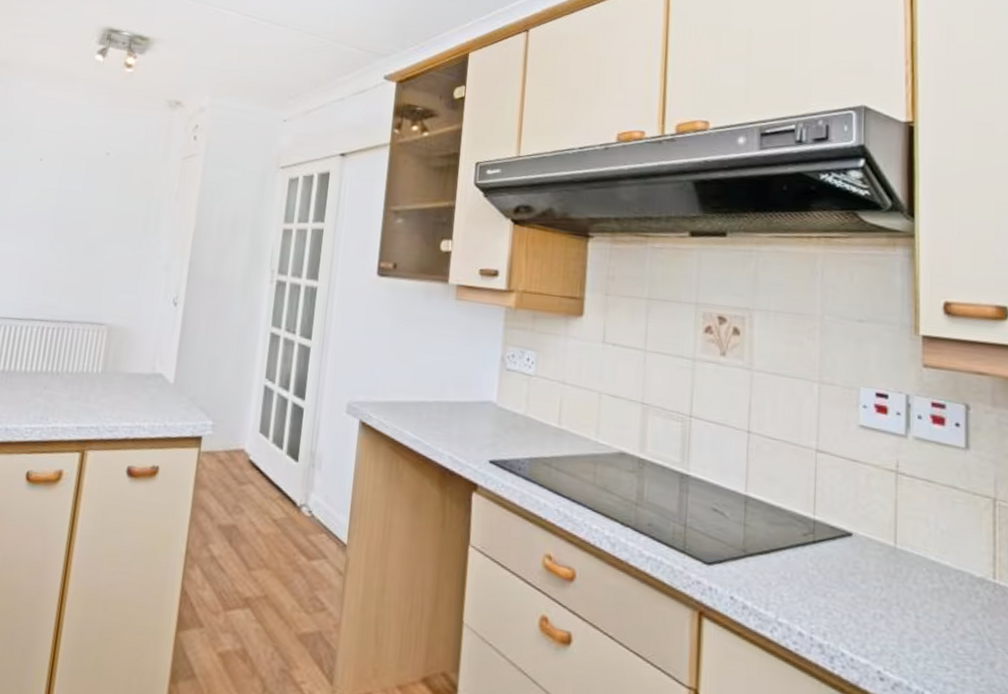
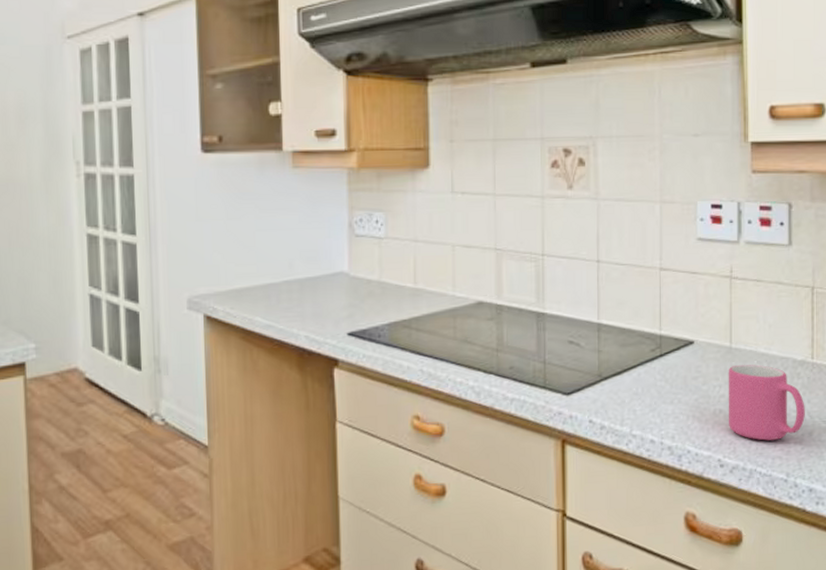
mug: none [890,568,985,664] -> present [728,364,805,441]

